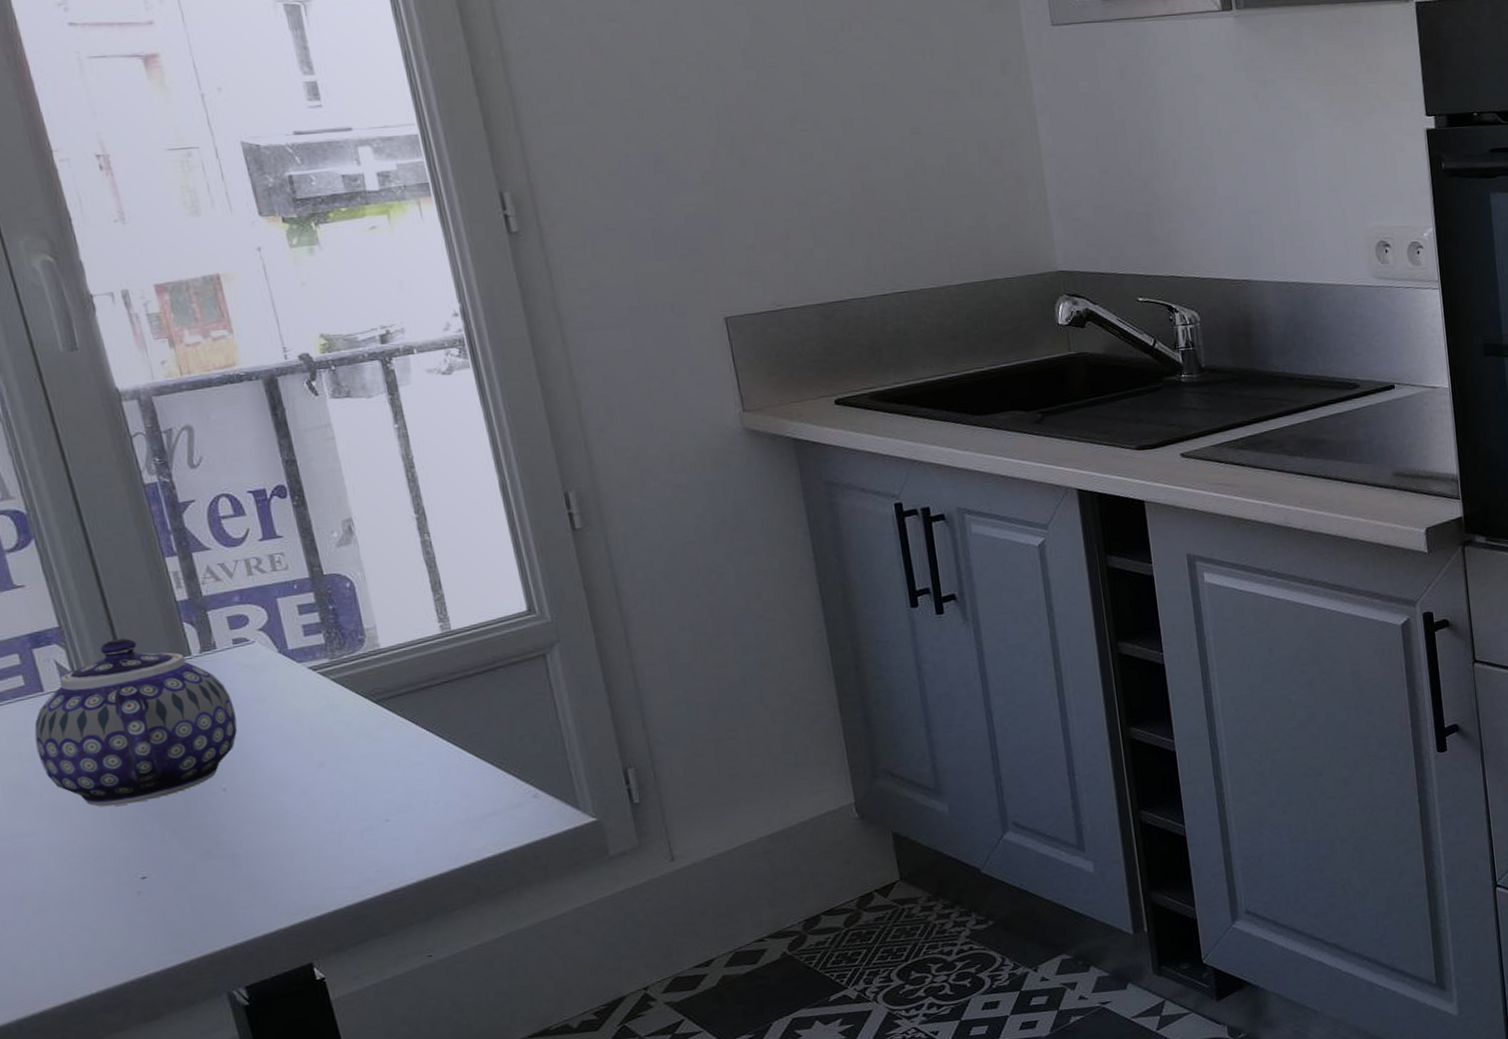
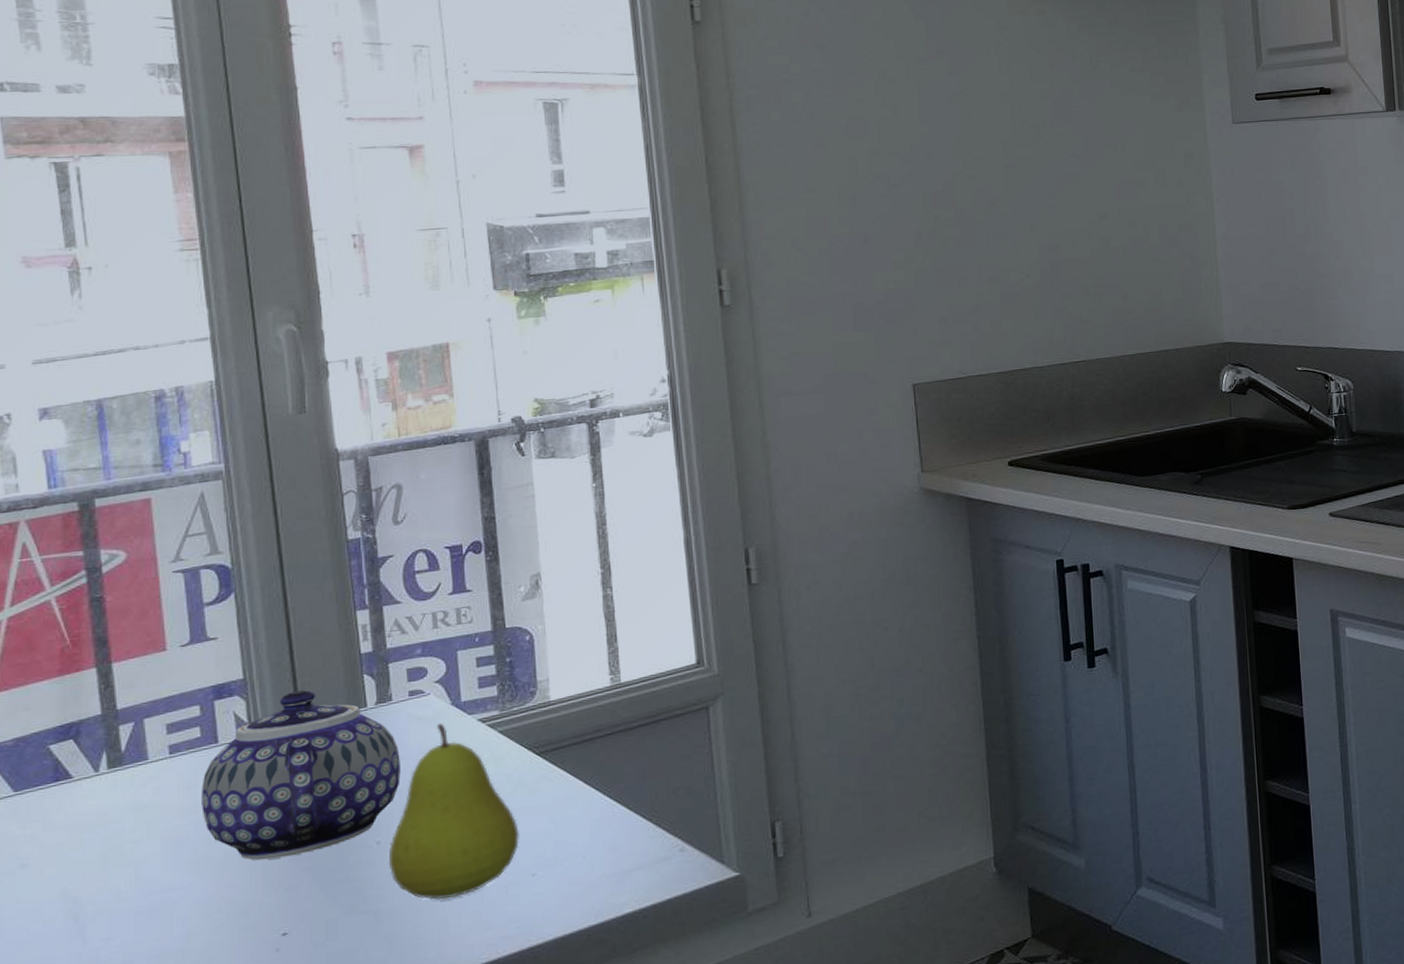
fruit: none [236,671,369,845] -> present [388,723,521,900]

